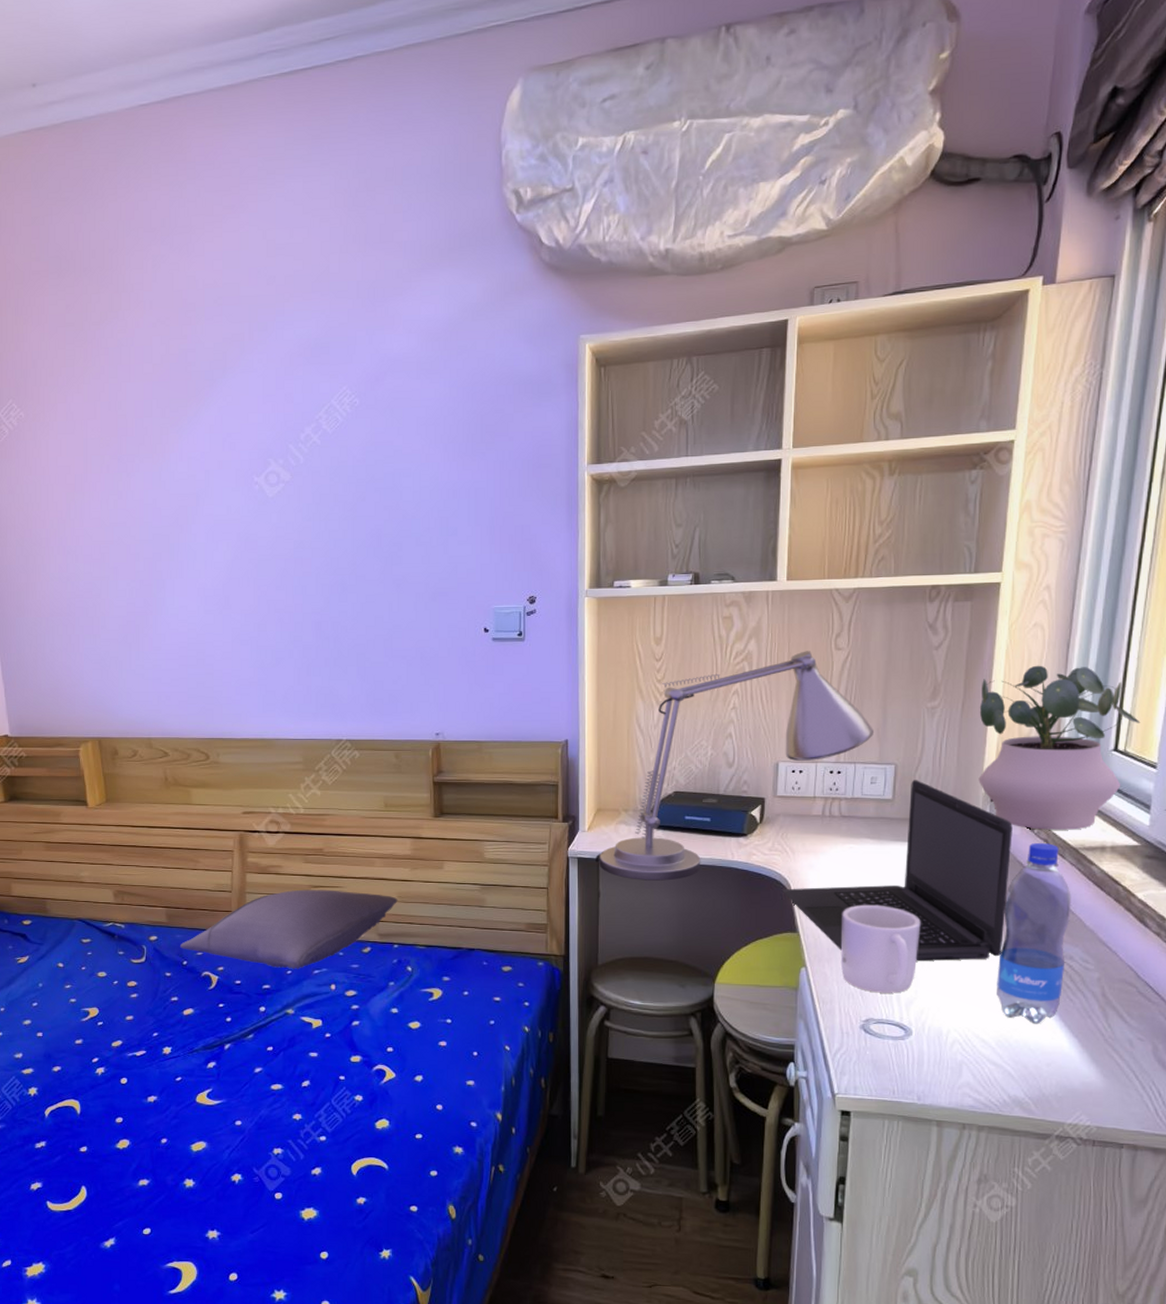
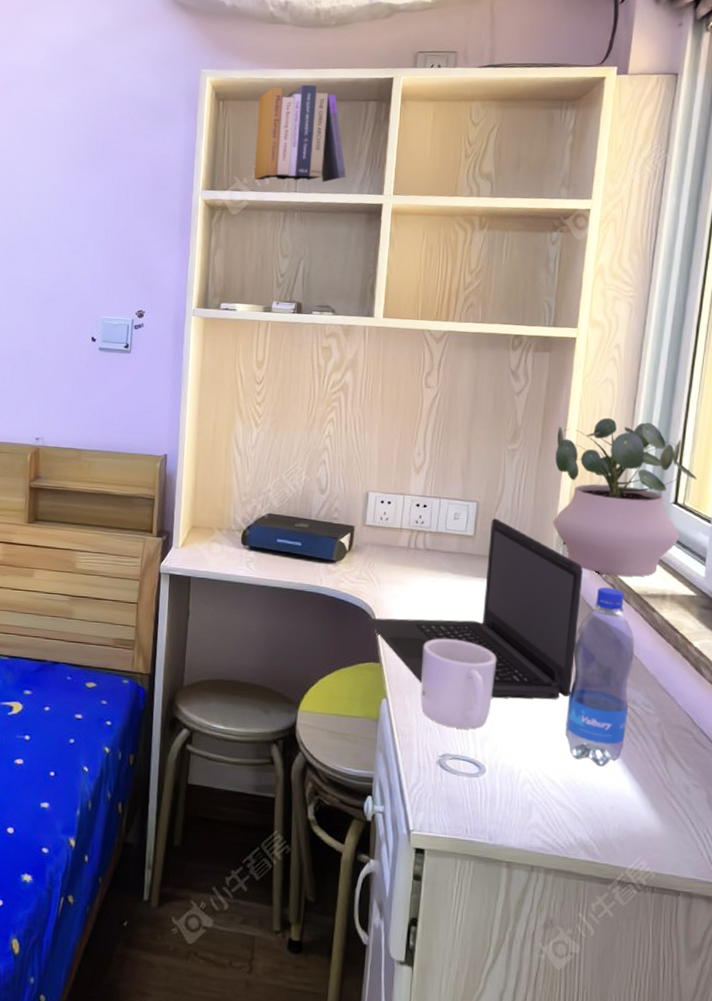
desk lamp: present [596,651,873,881] -> none [187,386,458,603]
books: none [642,338,740,447] -> present [254,84,346,182]

